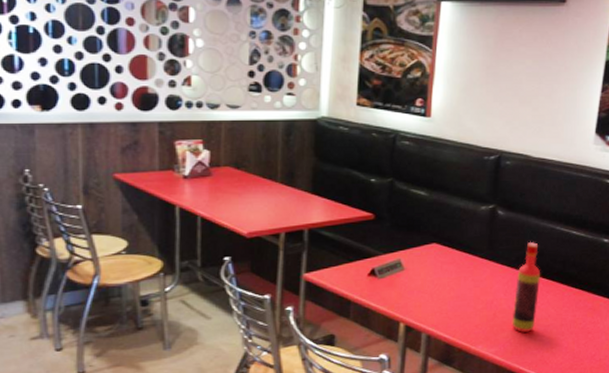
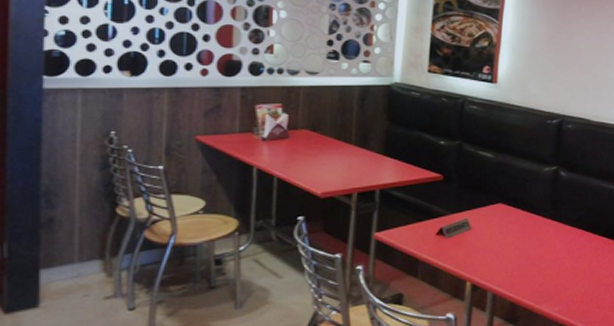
bottle: present [512,241,541,332] -> none [574,201,602,291]

